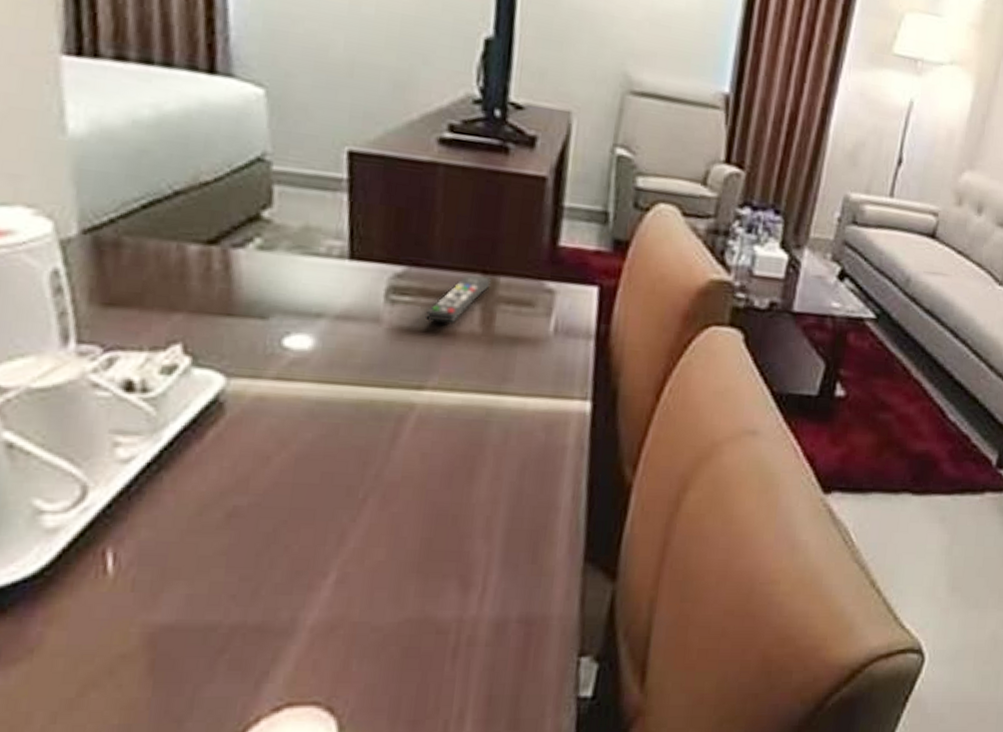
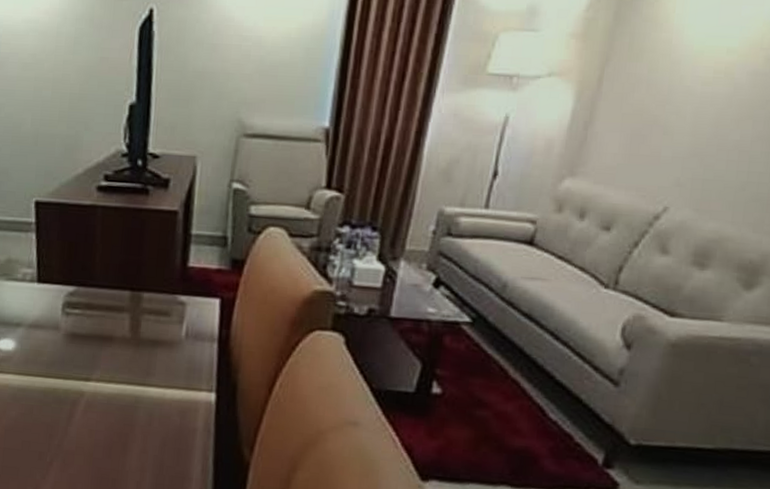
remote control: present [424,275,491,323] -> none [90,292,137,330]

